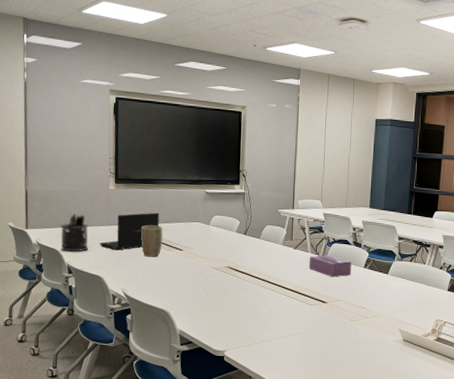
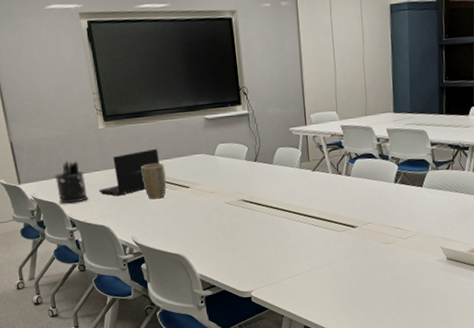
tissue box: present [309,254,352,277] -> none [331,172,381,198]

